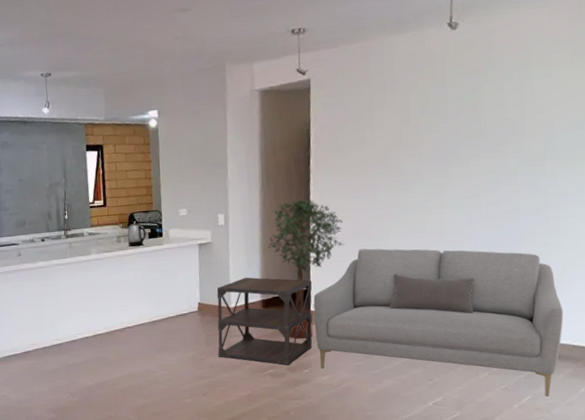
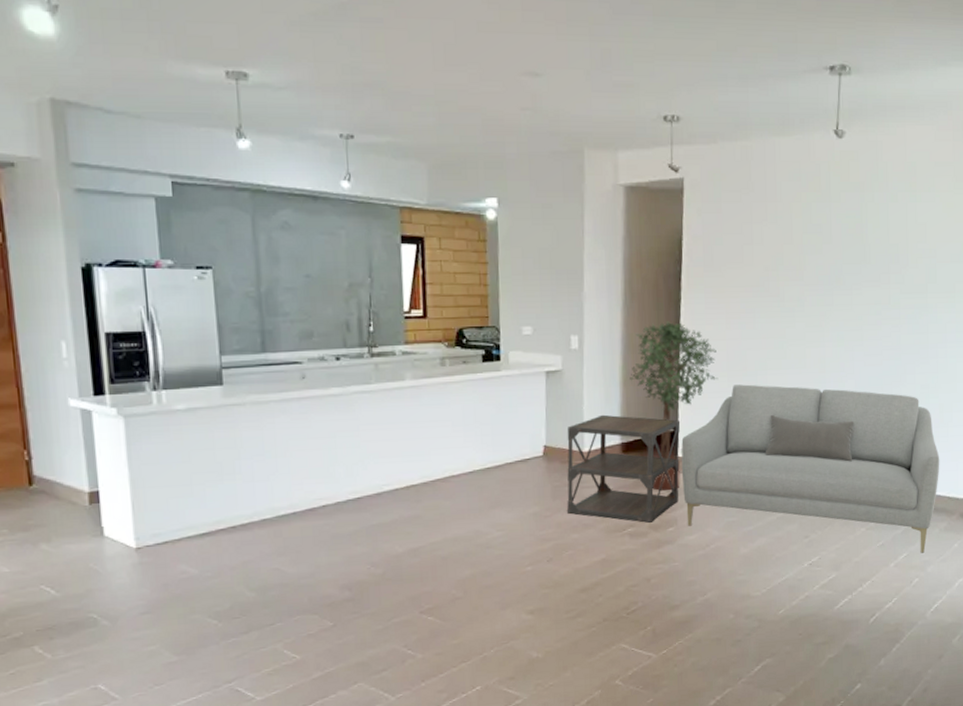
kettle: present [127,223,146,247] -> none [454,342,479,373]

